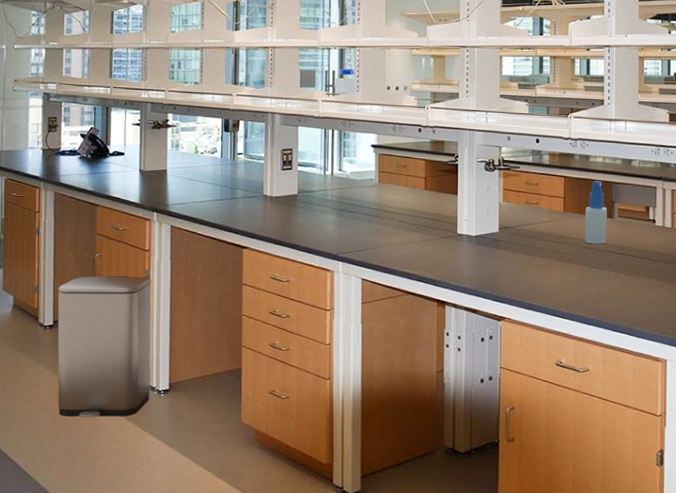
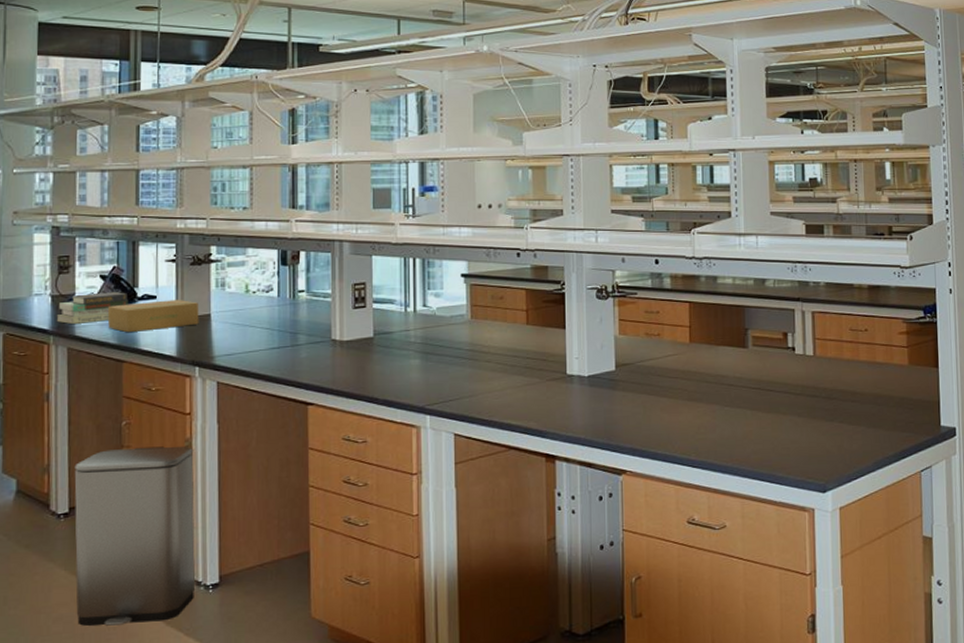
books: none [46,148,102,173] -> present [56,292,129,324]
box: none [85,156,158,182] -> present [107,299,199,333]
spray bottle: present [584,181,607,244] -> none [714,305,741,379]

